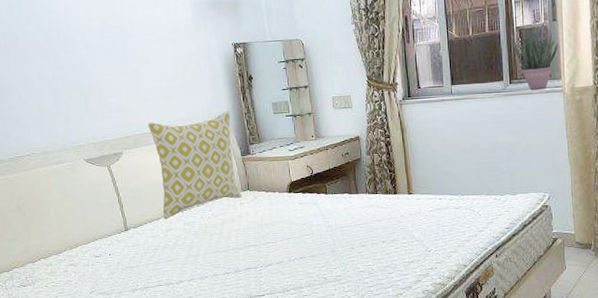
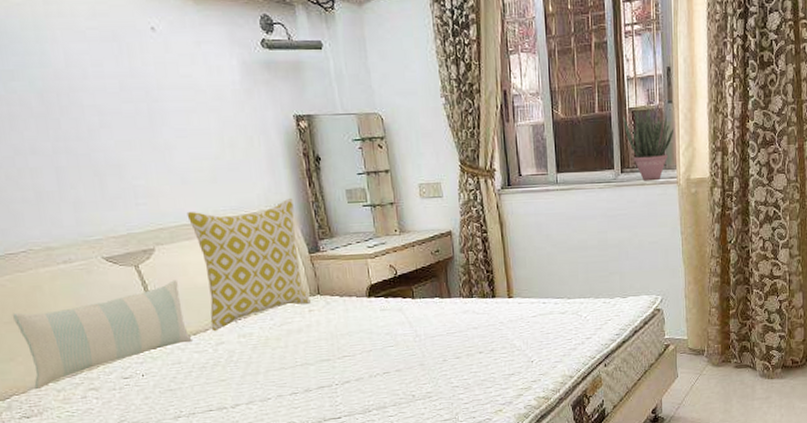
pillow: none [18,177,148,263] -> present [13,280,192,389]

